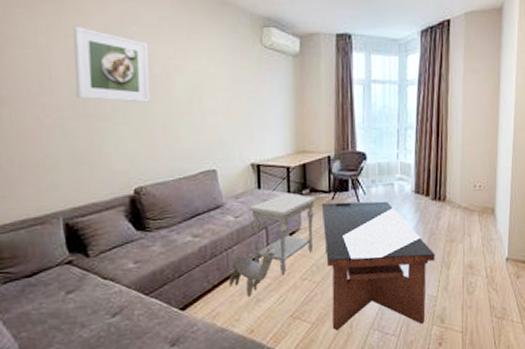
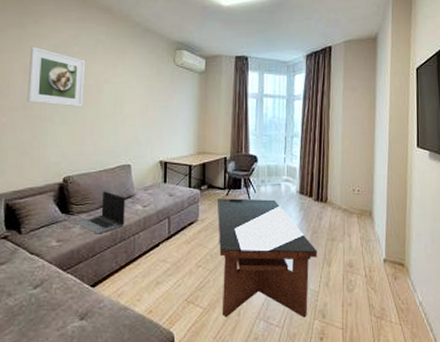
laptop computer: none [157,202,214,252] -> present [77,191,126,234]
plush toy: present [229,246,277,296] -> none [135,234,177,278]
side table: present [248,193,316,276] -> none [155,187,213,262]

